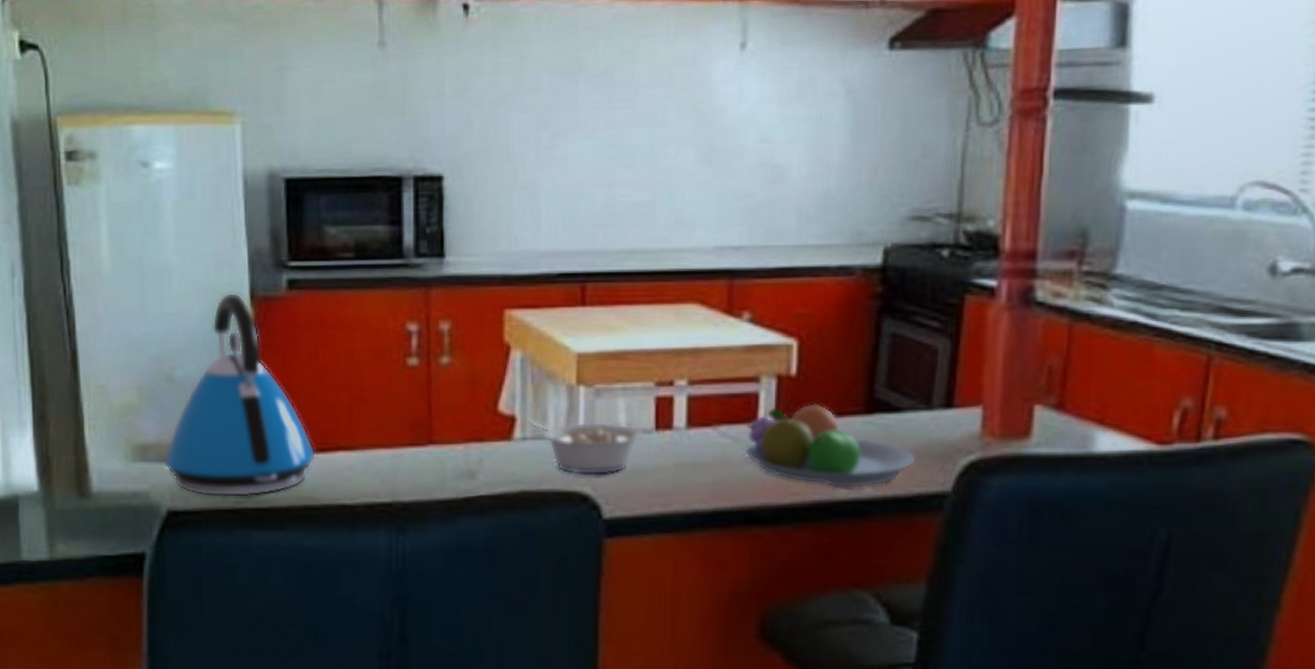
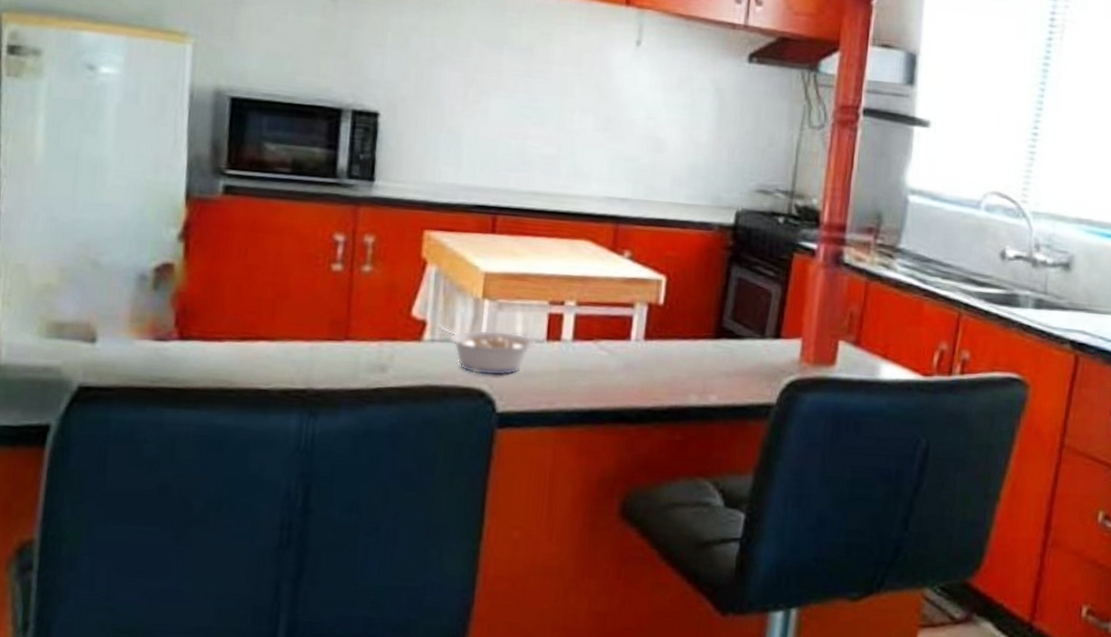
kettle: present [163,292,316,497] -> none [79,190,237,377]
fruit bowl: present [745,402,916,488] -> none [619,327,751,397]

